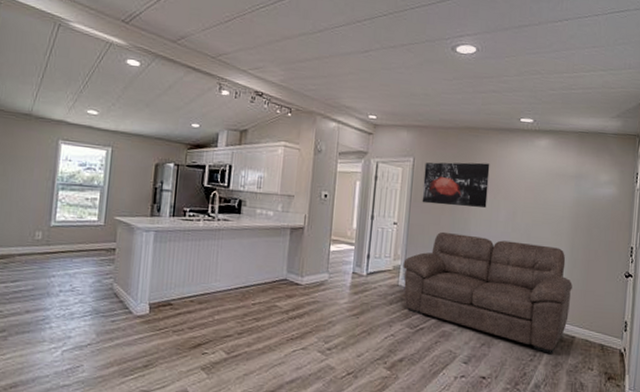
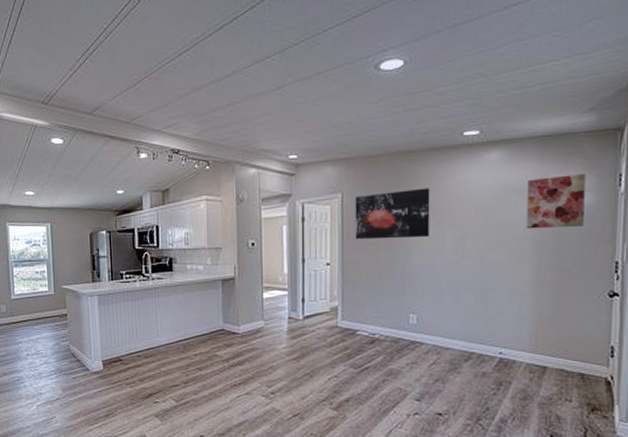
sofa: present [403,231,572,355] -> none [341,267,540,387]
wall art: none [565,167,612,214] -> present [526,174,586,229]

